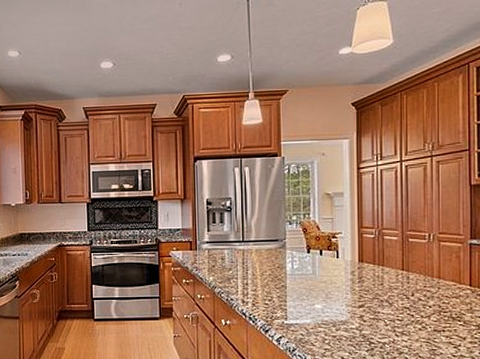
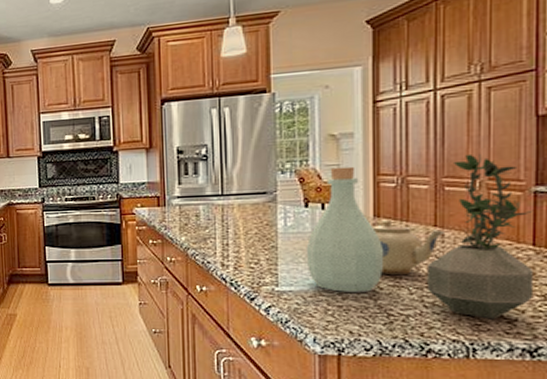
bottle: none [308,220,367,324] -> present [306,166,384,292]
teapot: none [357,264,409,309] -> present [372,219,444,274]
potted plant: none [398,212,470,345] -> present [428,153,533,320]

